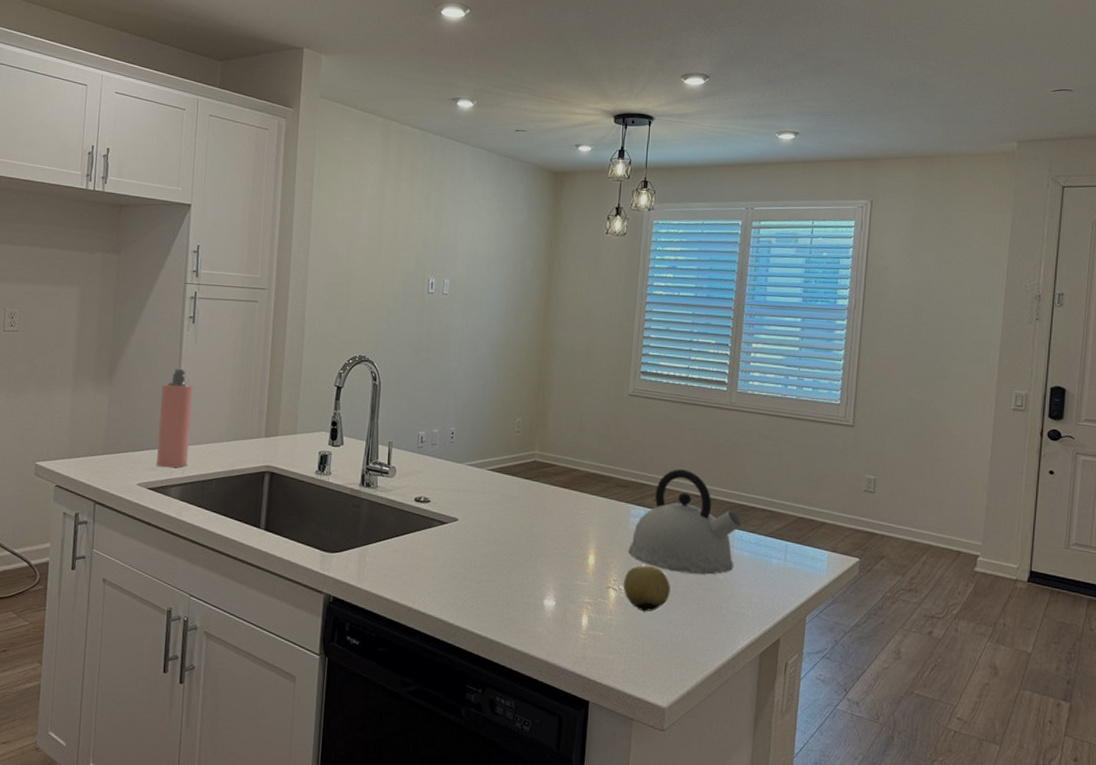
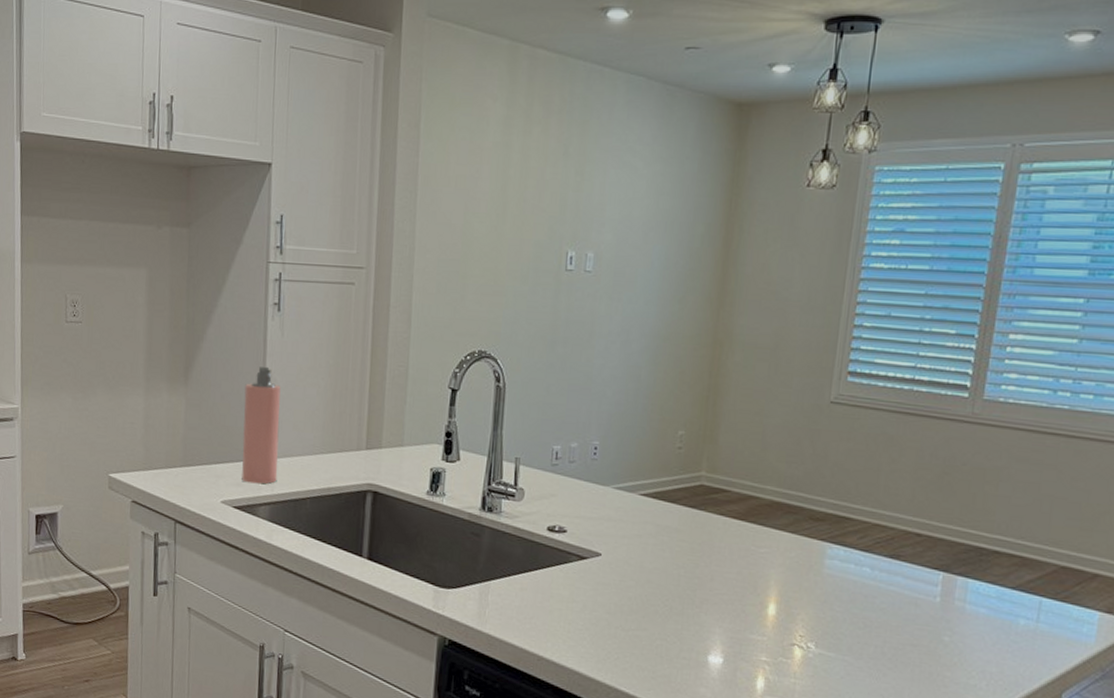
fruit: present [623,565,670,612] -> none [813,619,876,677]
kettle: present [628,469,743,575] -> none [821,499,981,635]

